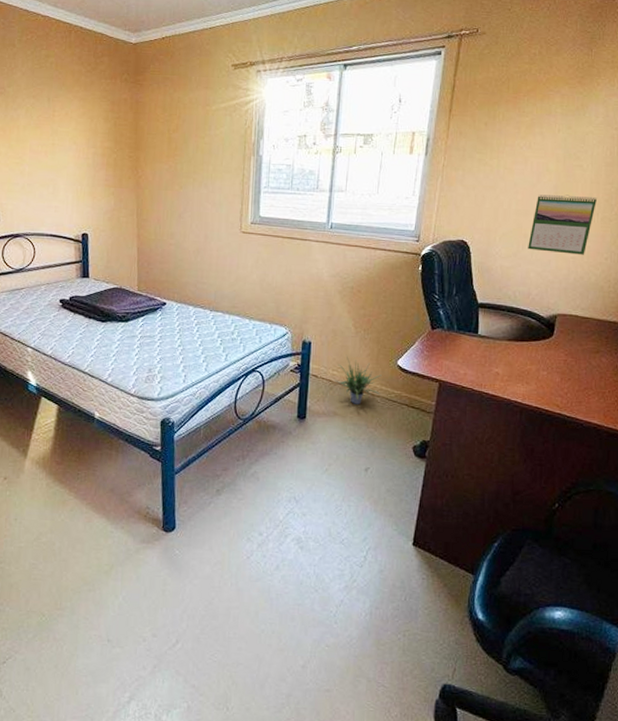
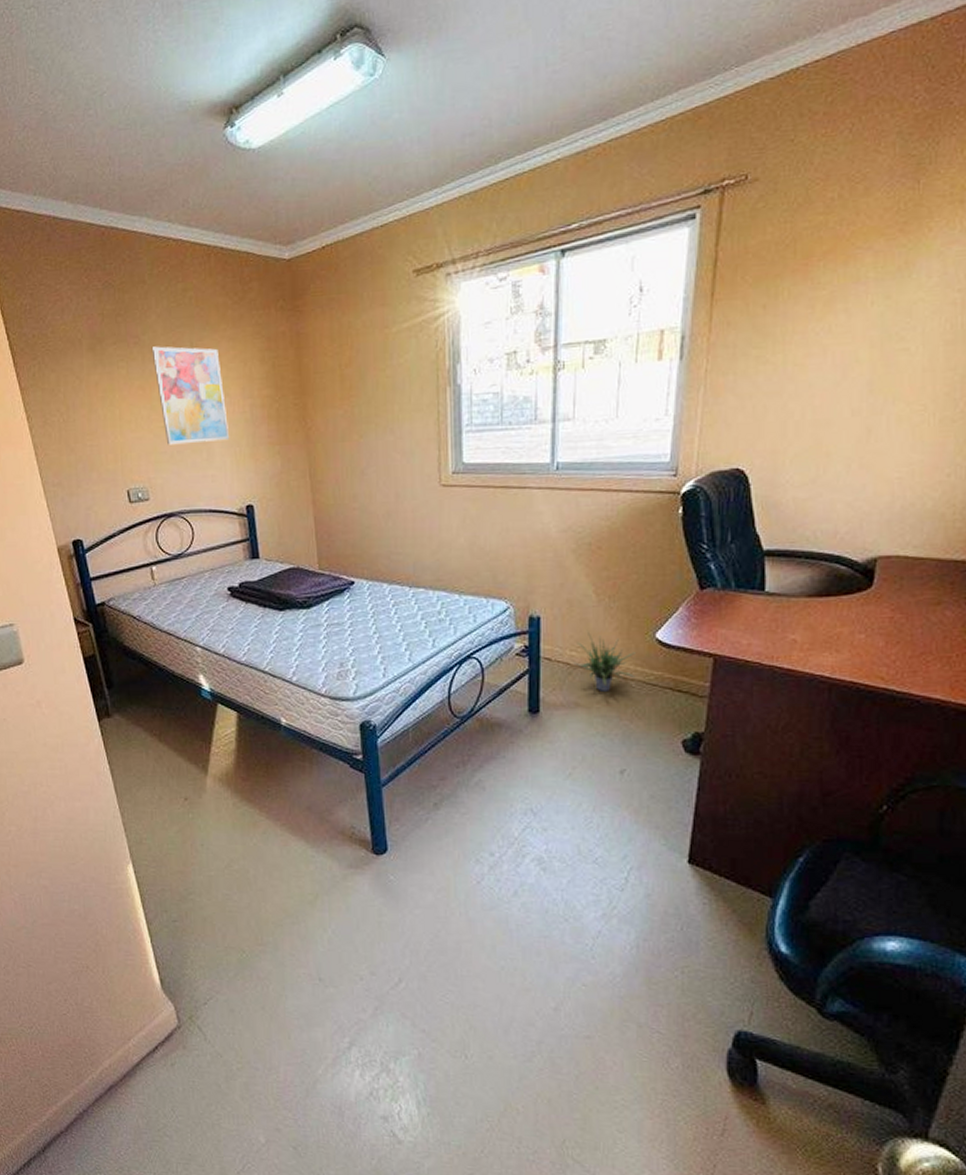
wall art: none [14,97,74,180] -> present [151,346,230,445]
calendar: present [528,194,597,255] -> none [832,391,932,474]

